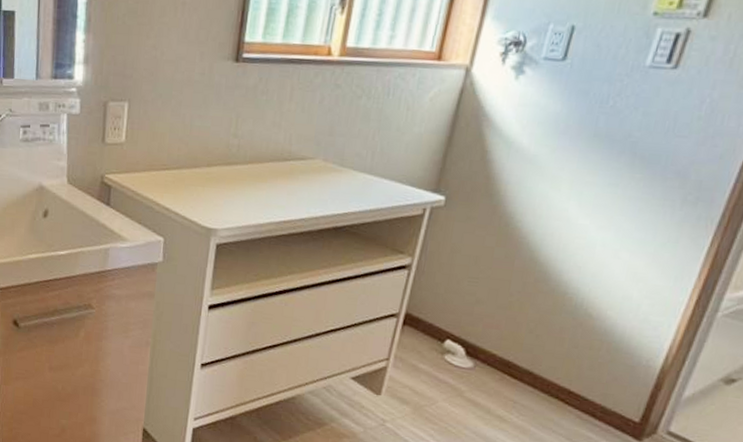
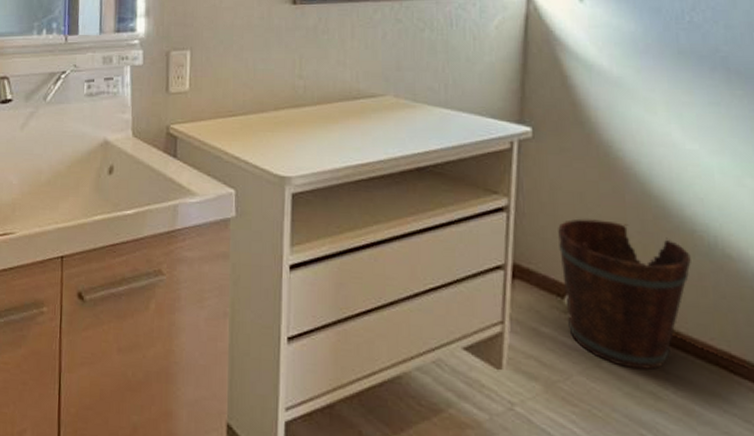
bucket: none [442,278,558,400] -> present [558,218,691,370]

